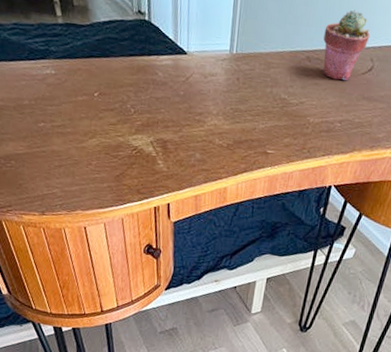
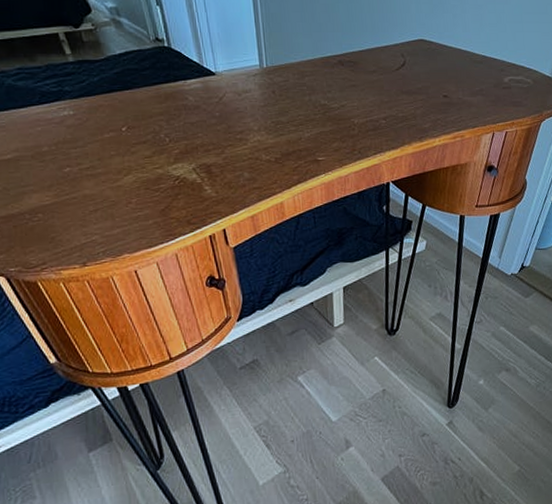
potted succulent: present [323,10,370,81] -> none [351,11,396,79]

